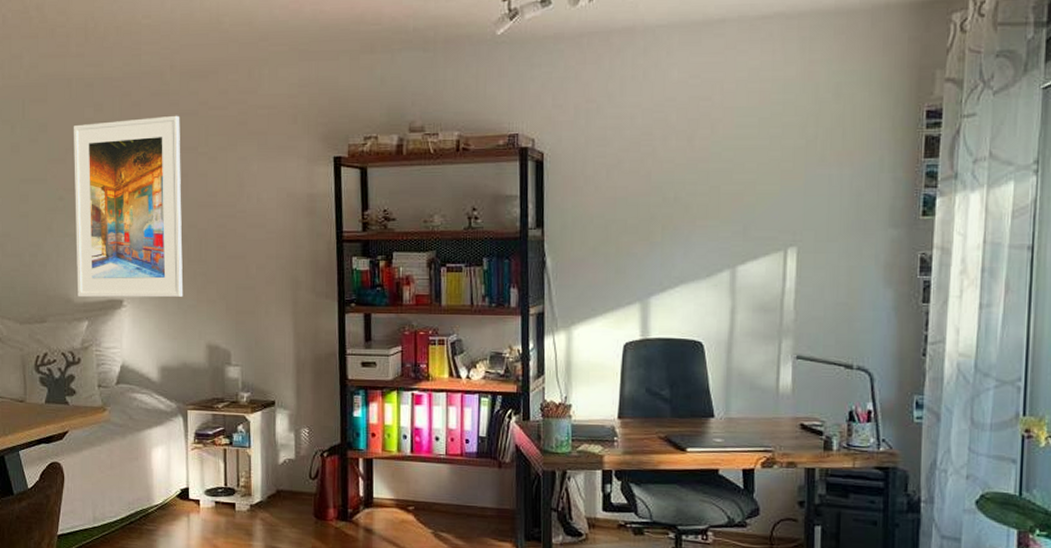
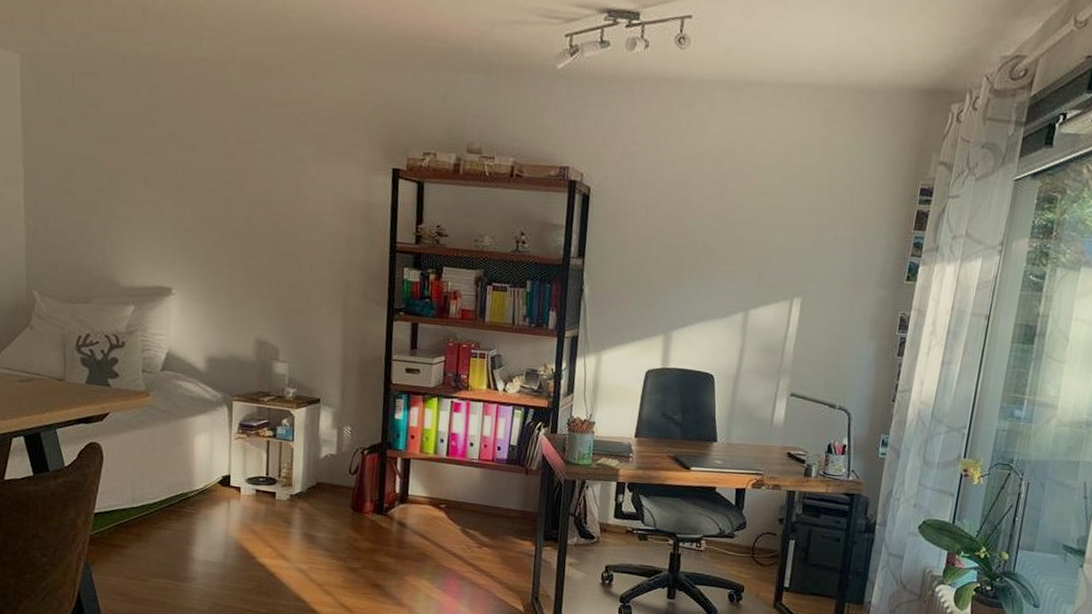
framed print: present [73,115,184,298] -> none [124,104,240,290]

